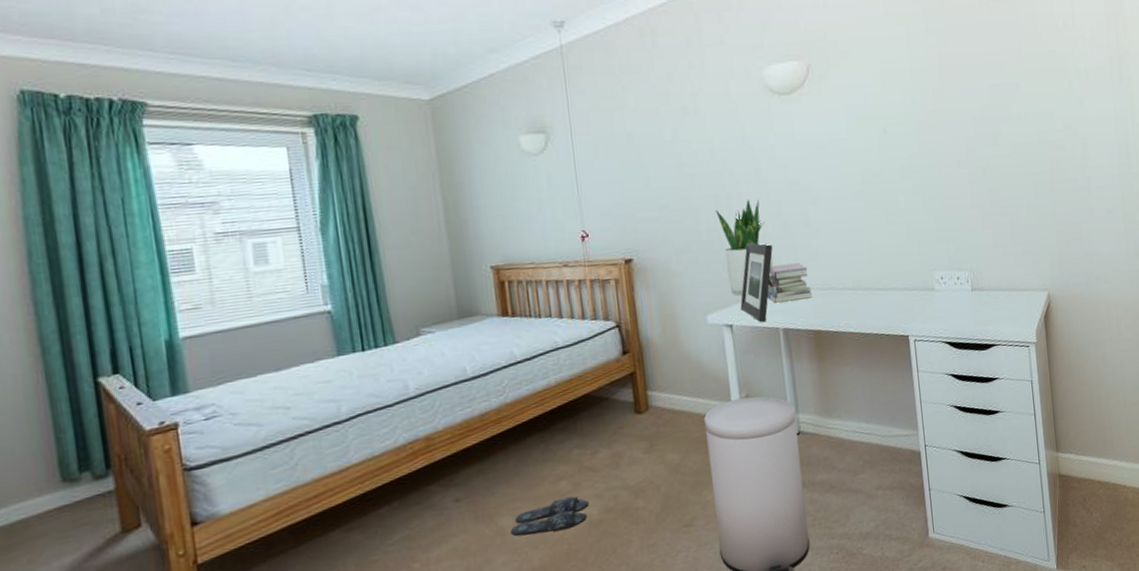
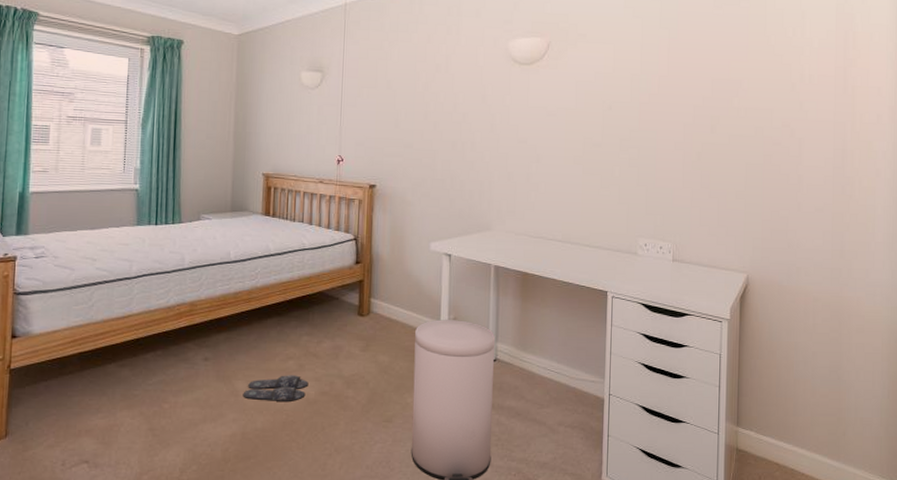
planter: present [716,199,774,297] -> none [451,149,495,232]
picture frame: present [740,242,773,323] -> none [460,186,496,257]
books: present [767,262,813,303] -> none [485,210,525,243]

